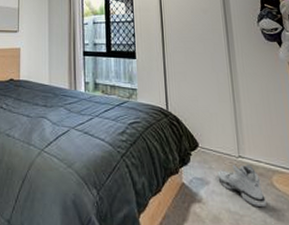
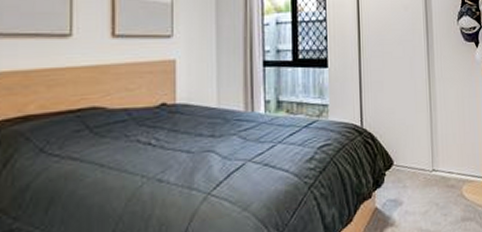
sneaker: present [216,164,266,207] -> none [410,177,456,220]

